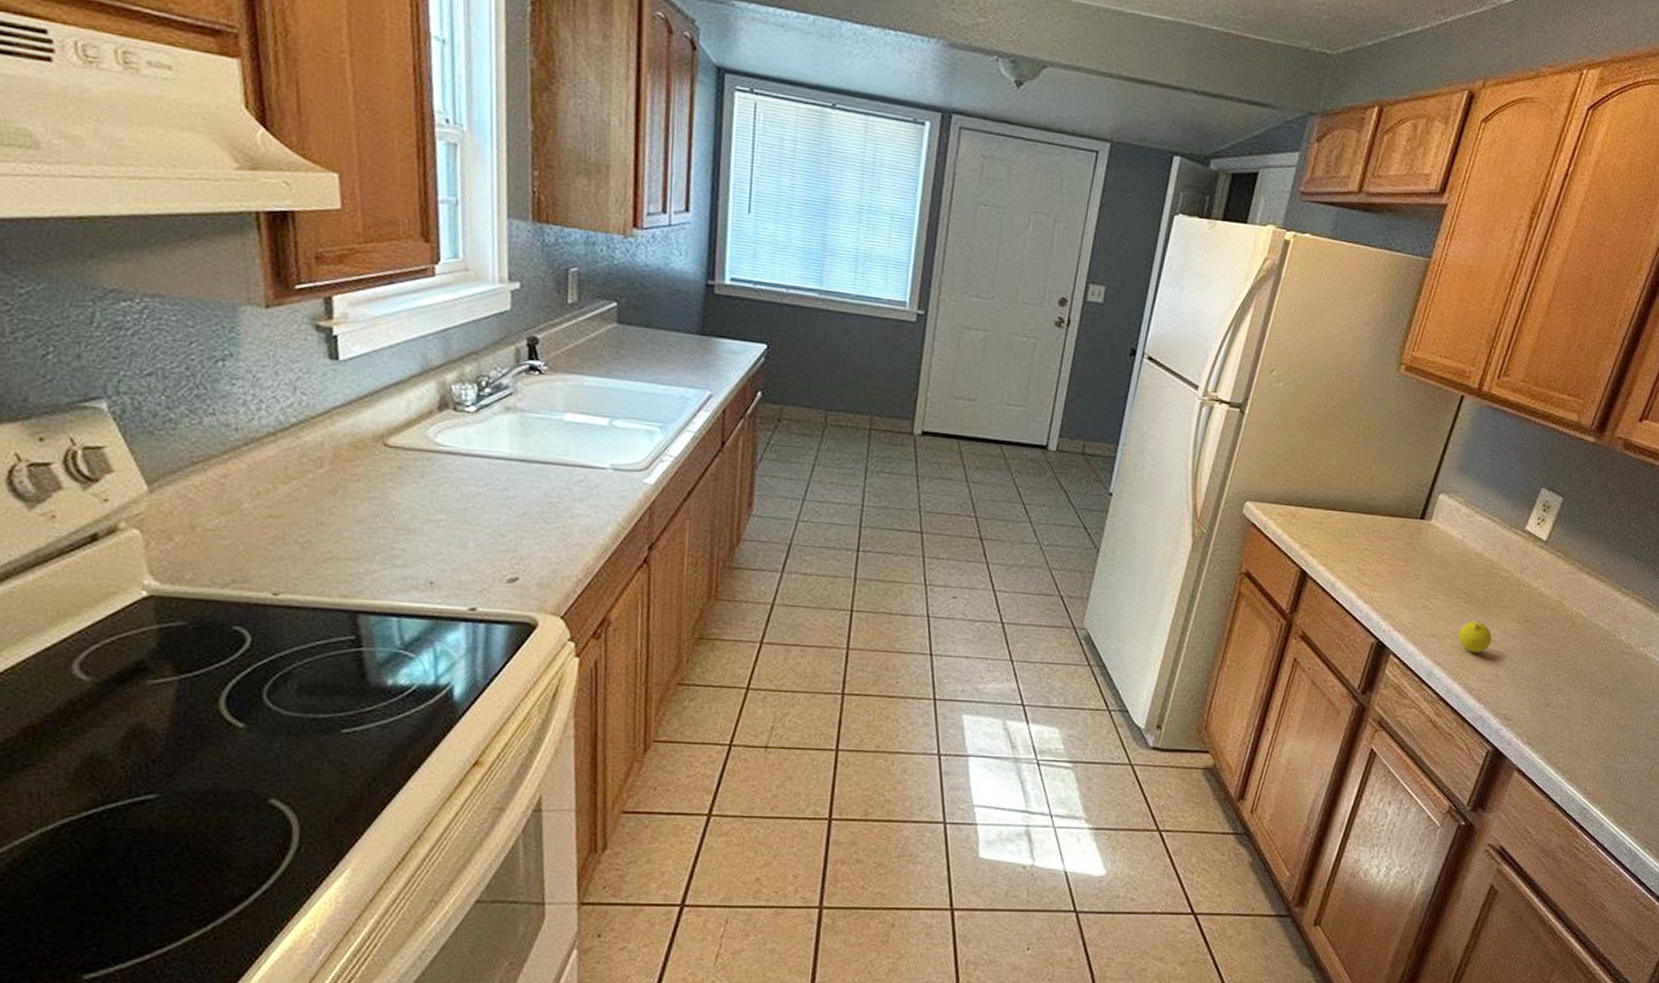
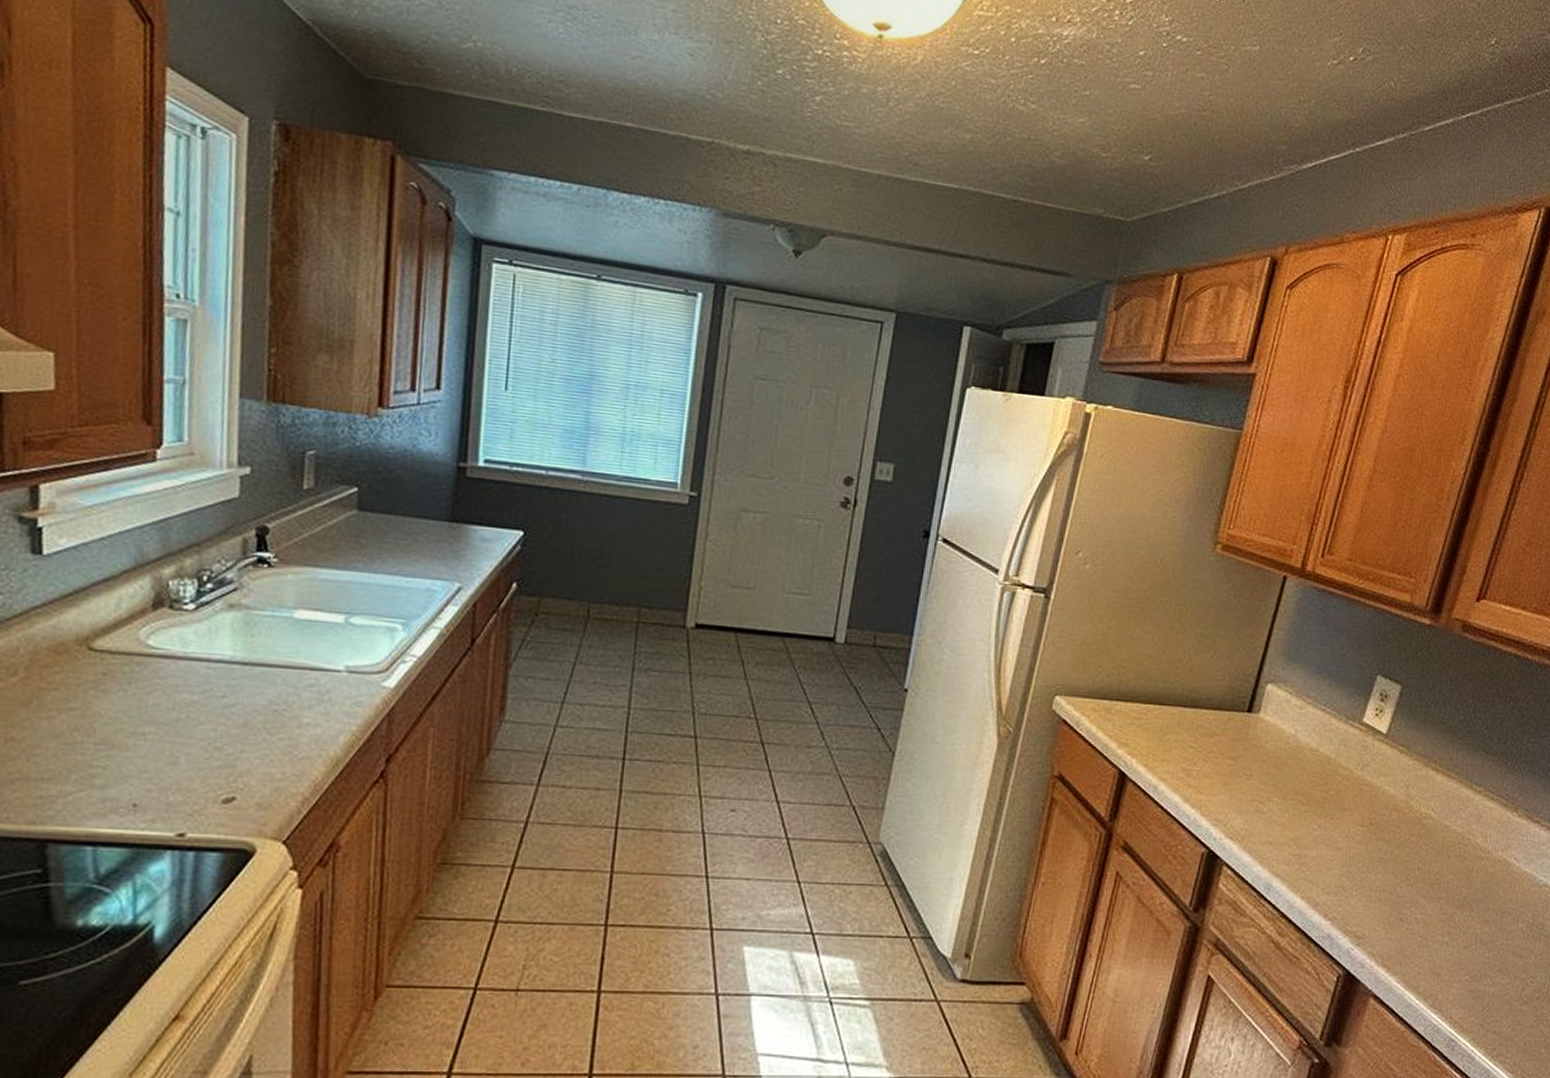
fruit: present [1458,621,1492,653] -> none [1297,826,1335,862]

